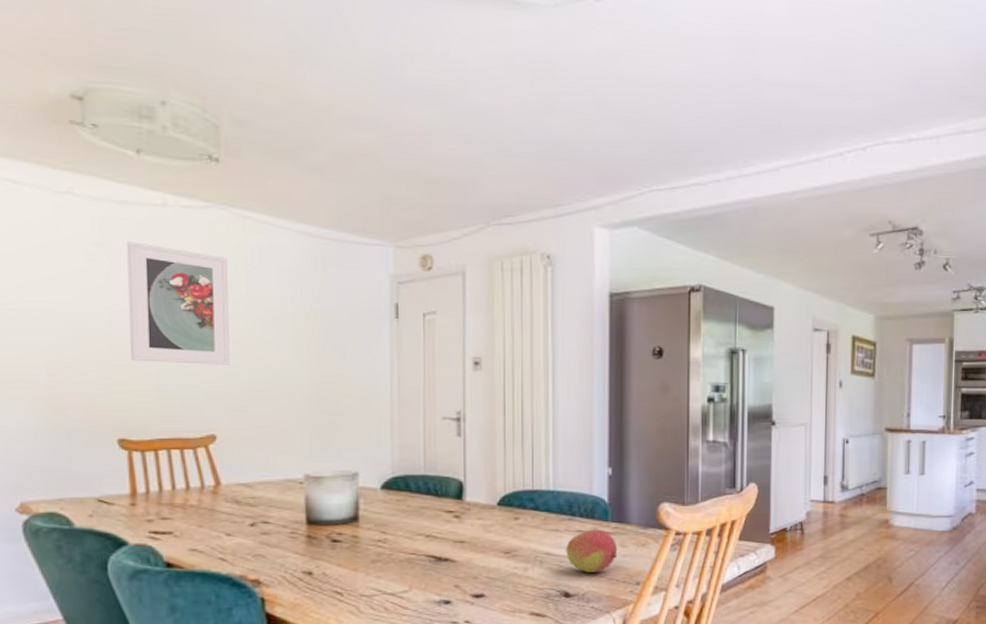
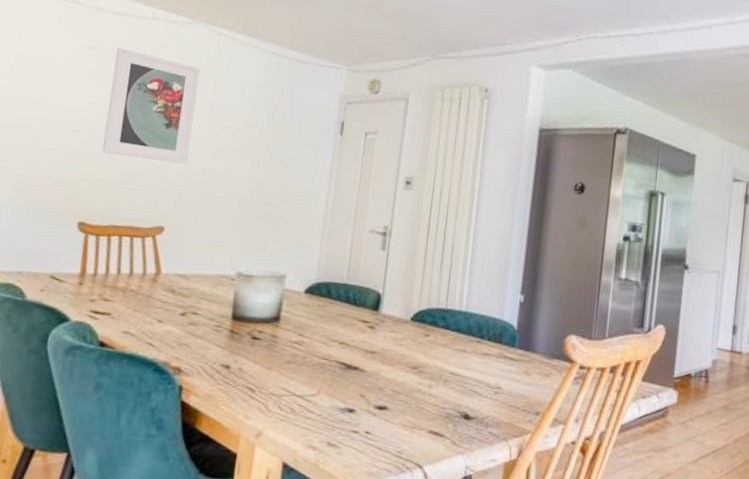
fruit: present [566,529,618,573] -> none [470,354,521,398]

